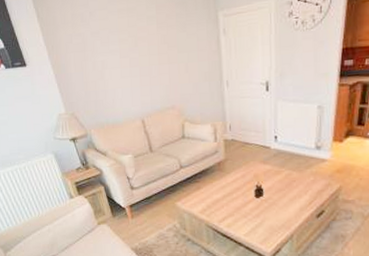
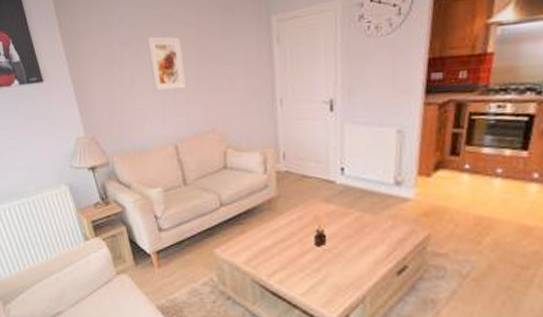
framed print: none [115,27,149,74] -> present [147,36,185,91]

